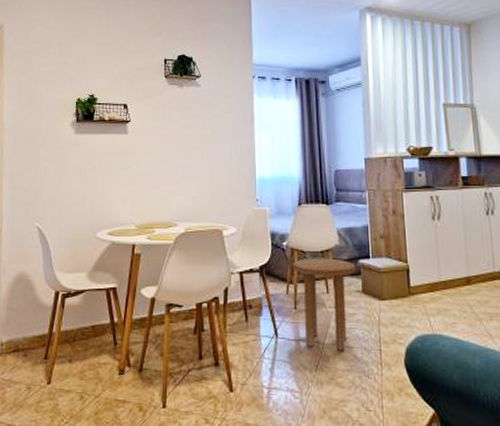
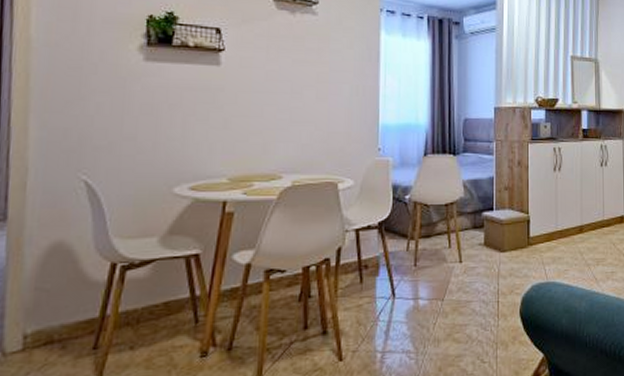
side table: present [293,258,355,351] -> none [416,211,479,306]

